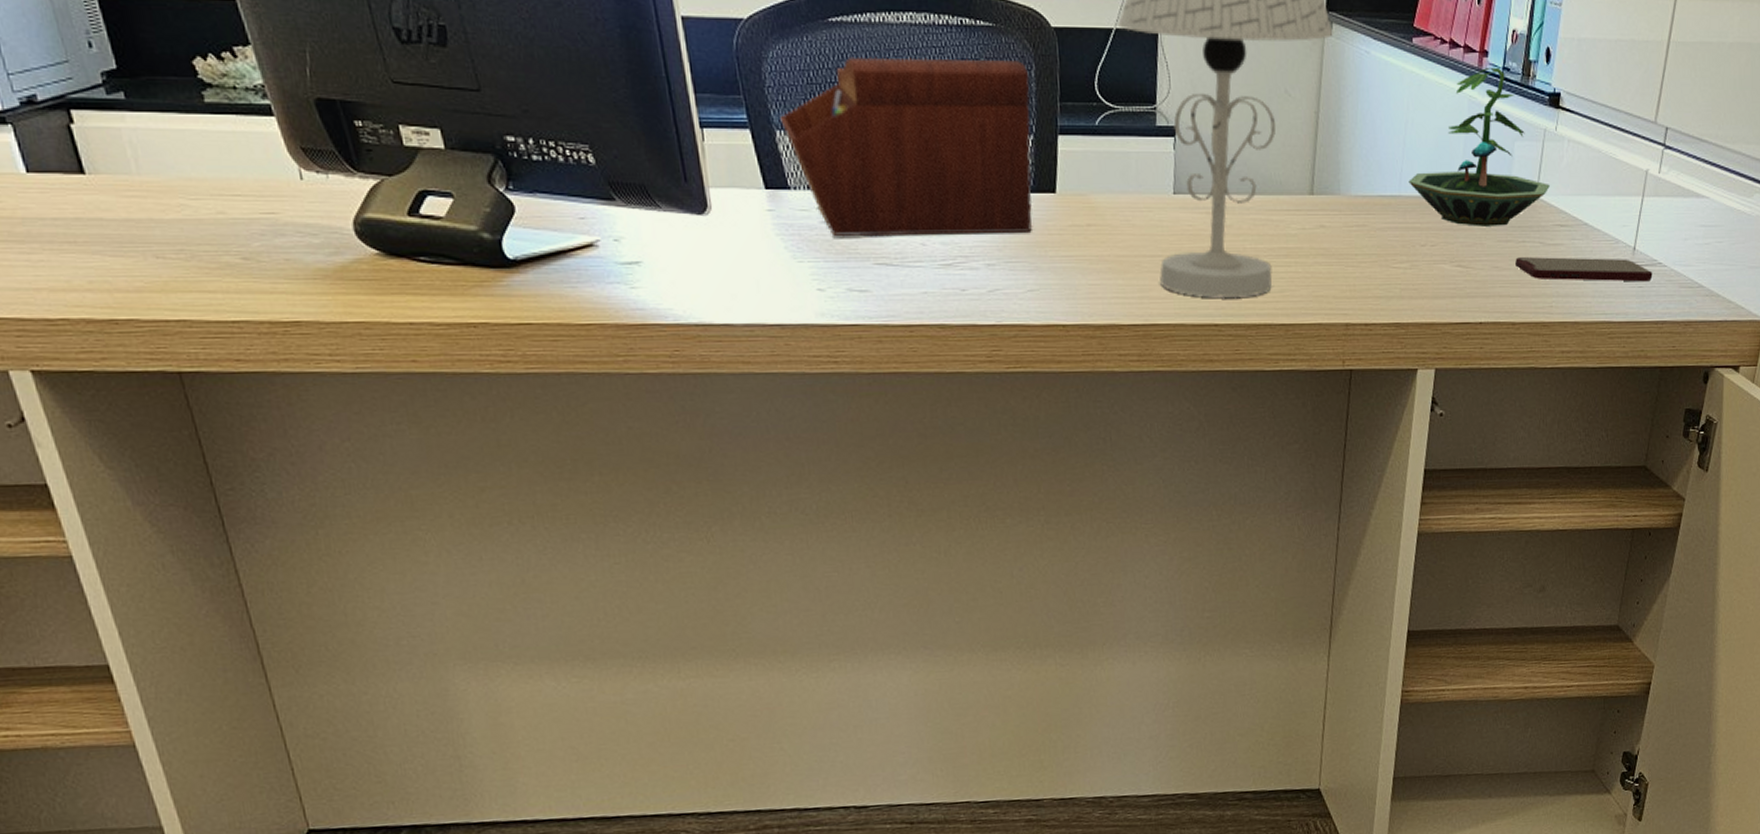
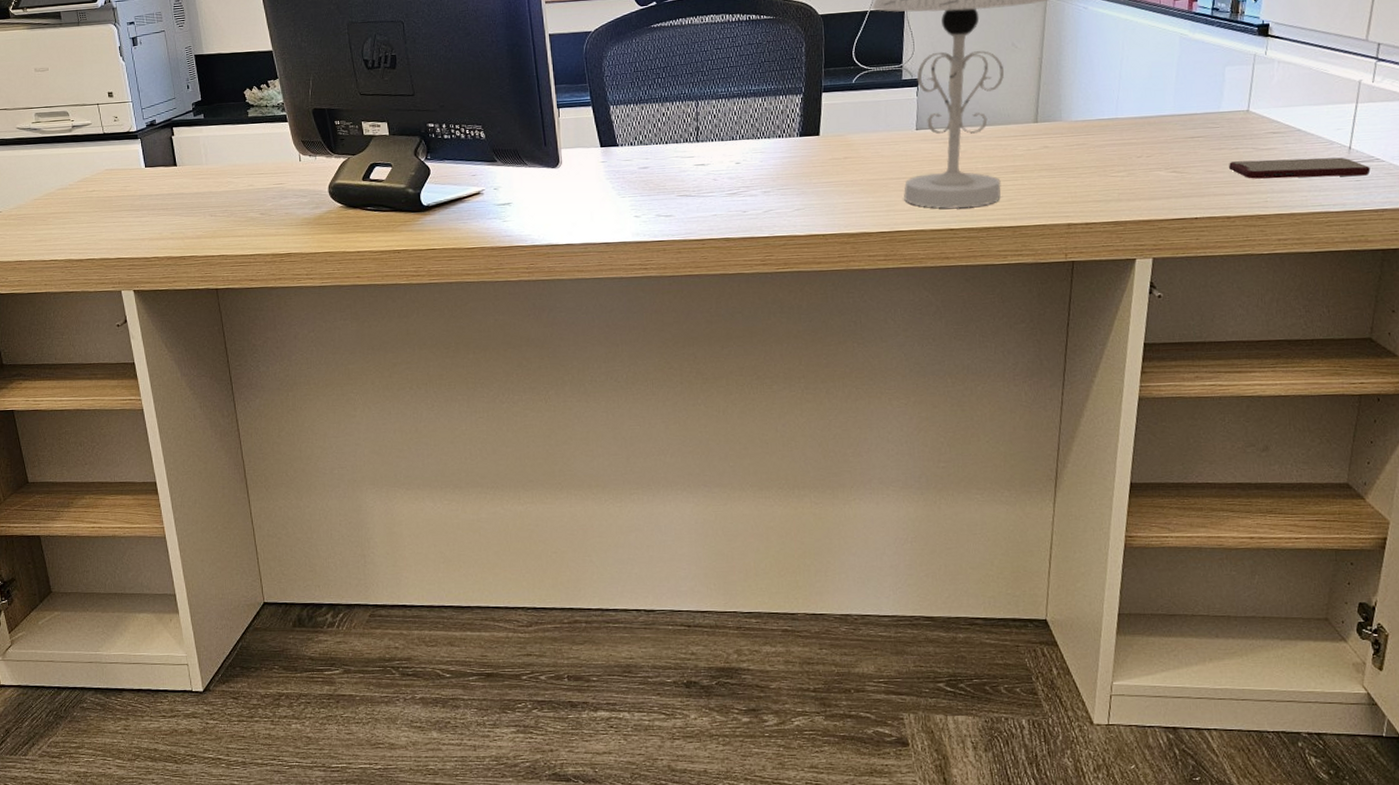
sewing box: present [780,56,1033,237] -> none [614,41,801,178]
terrarium: present [1408,67,1550,226] -> none [1124,8,1261,139]

